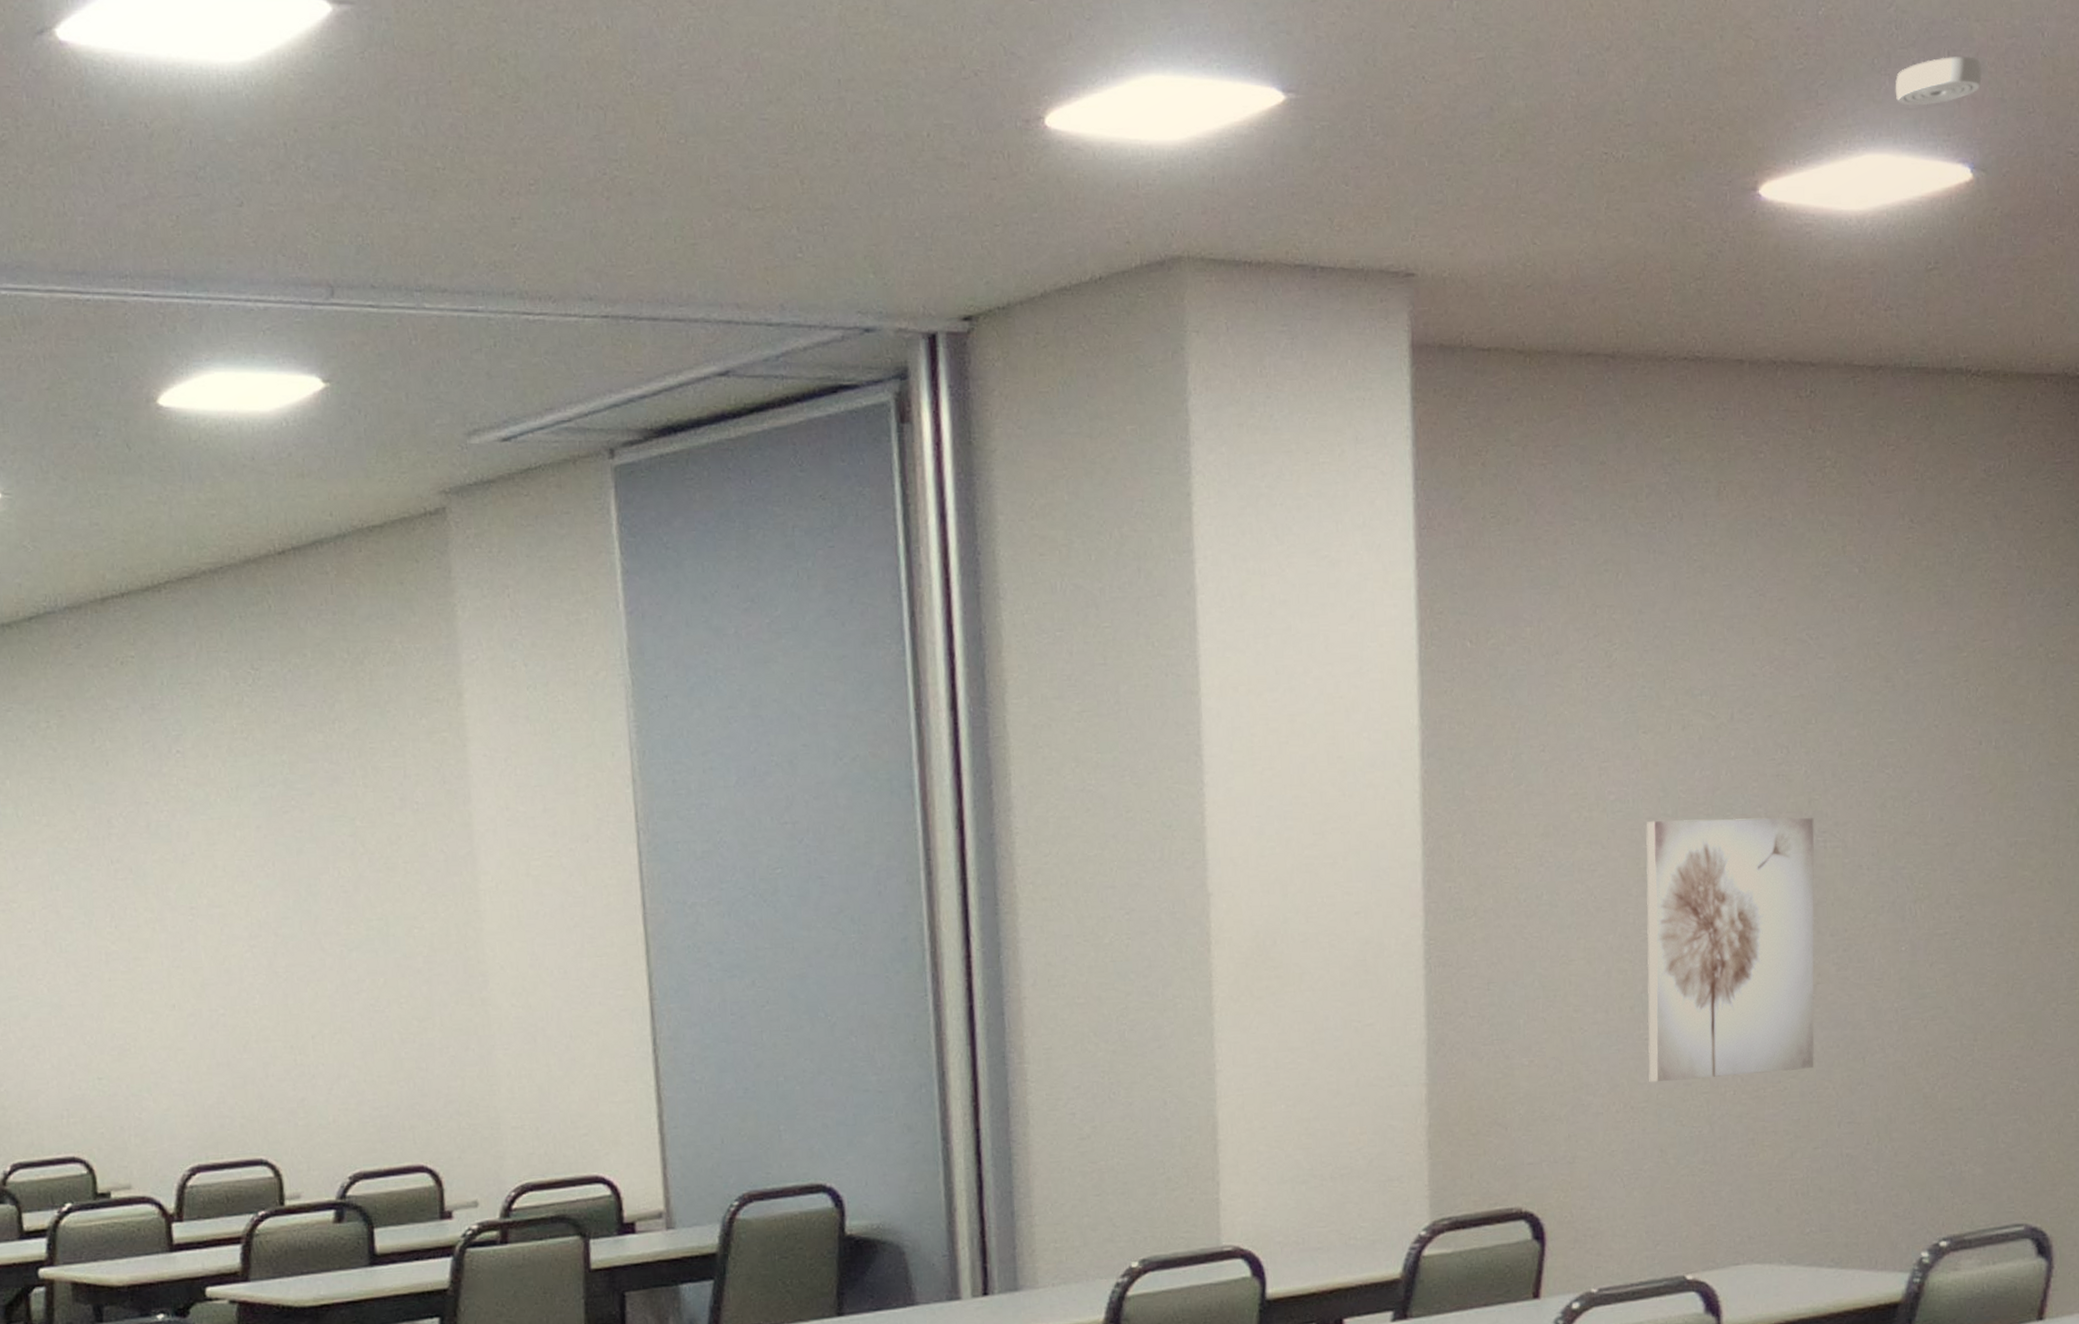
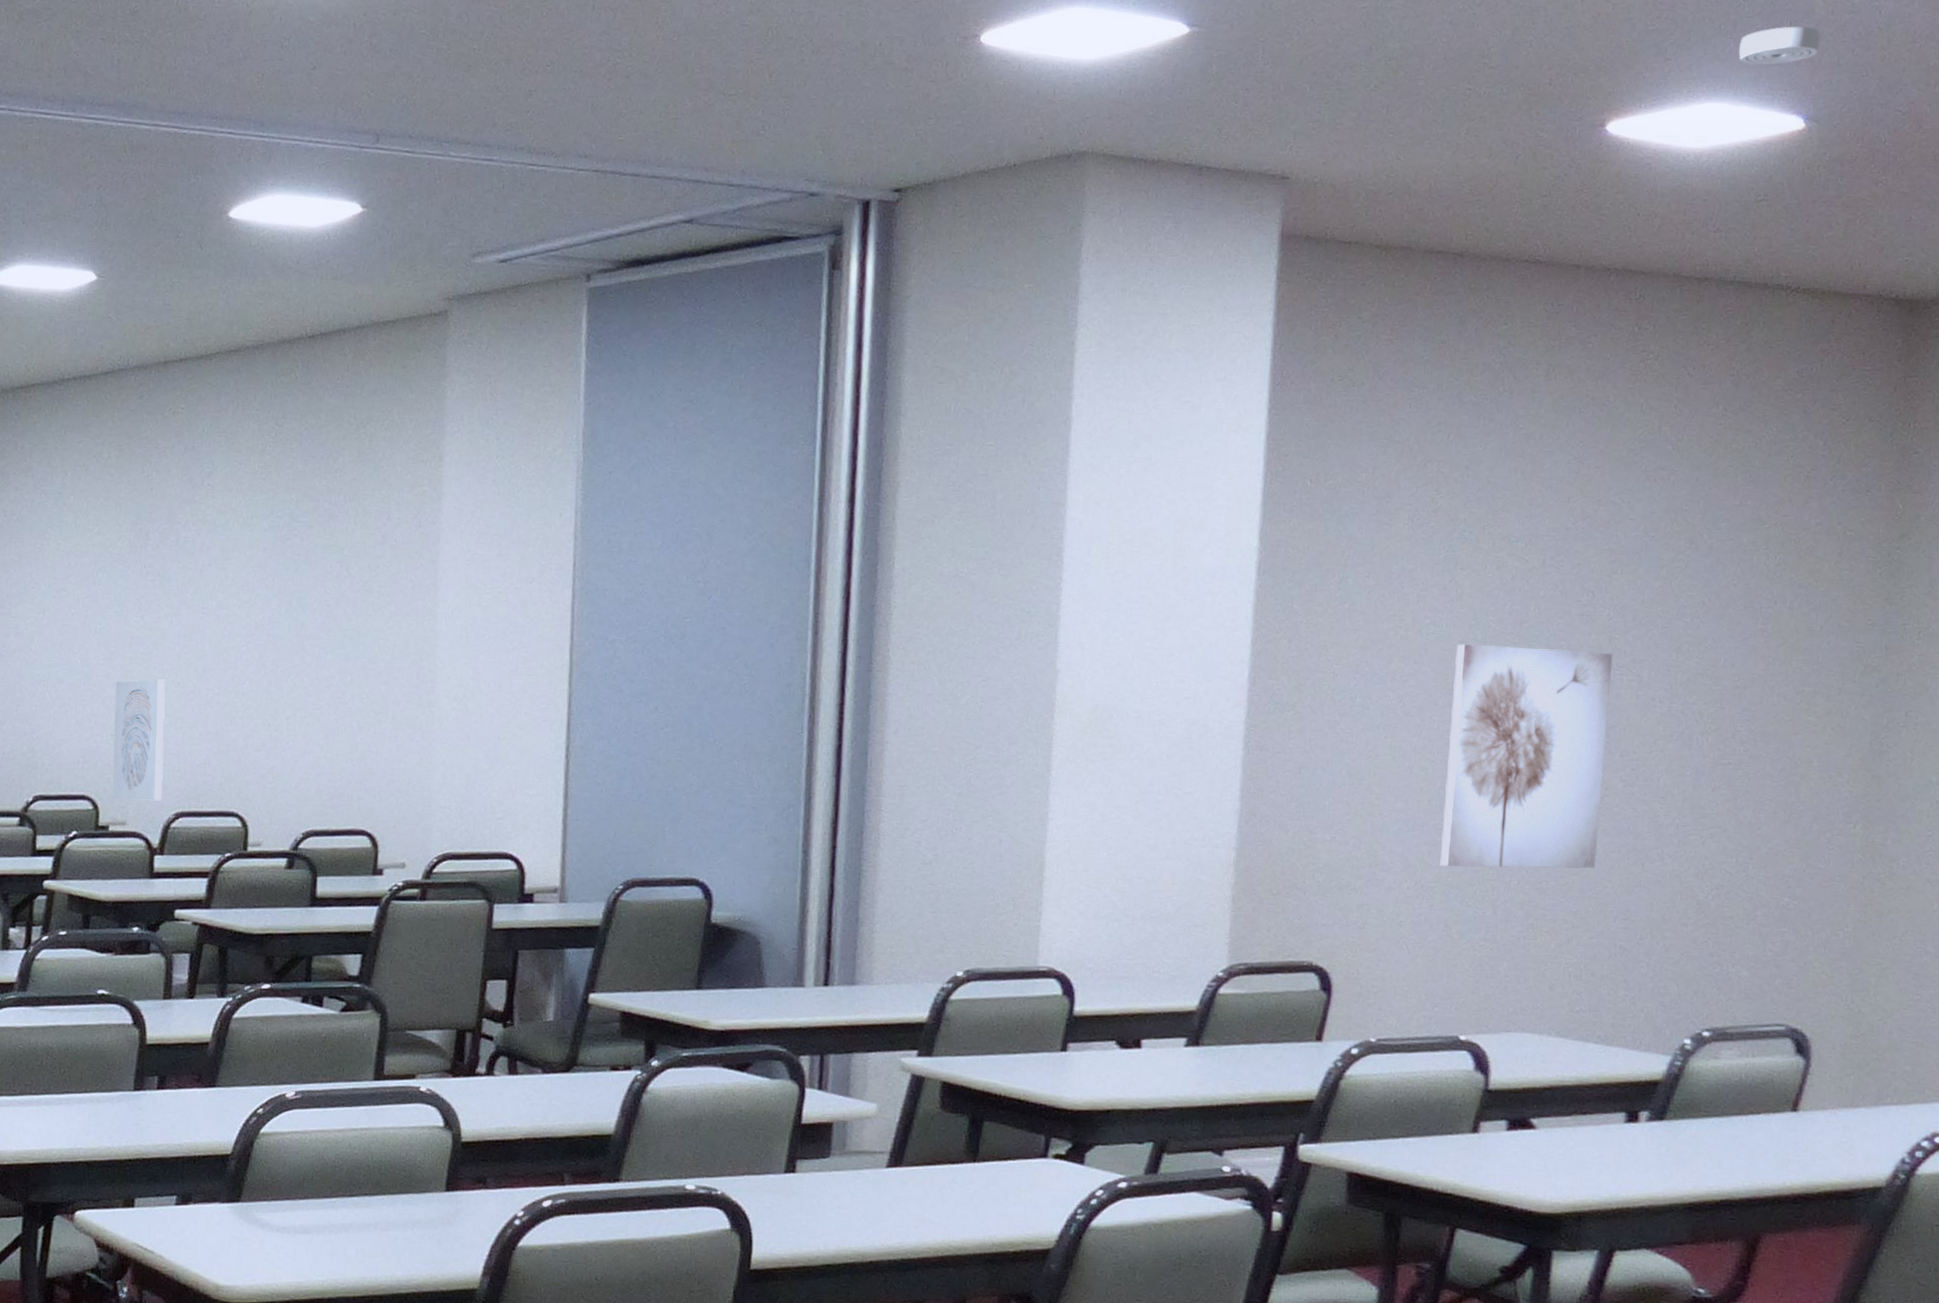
wall art: none [94,1003,172,1158] -> present [112,679,166,801]

